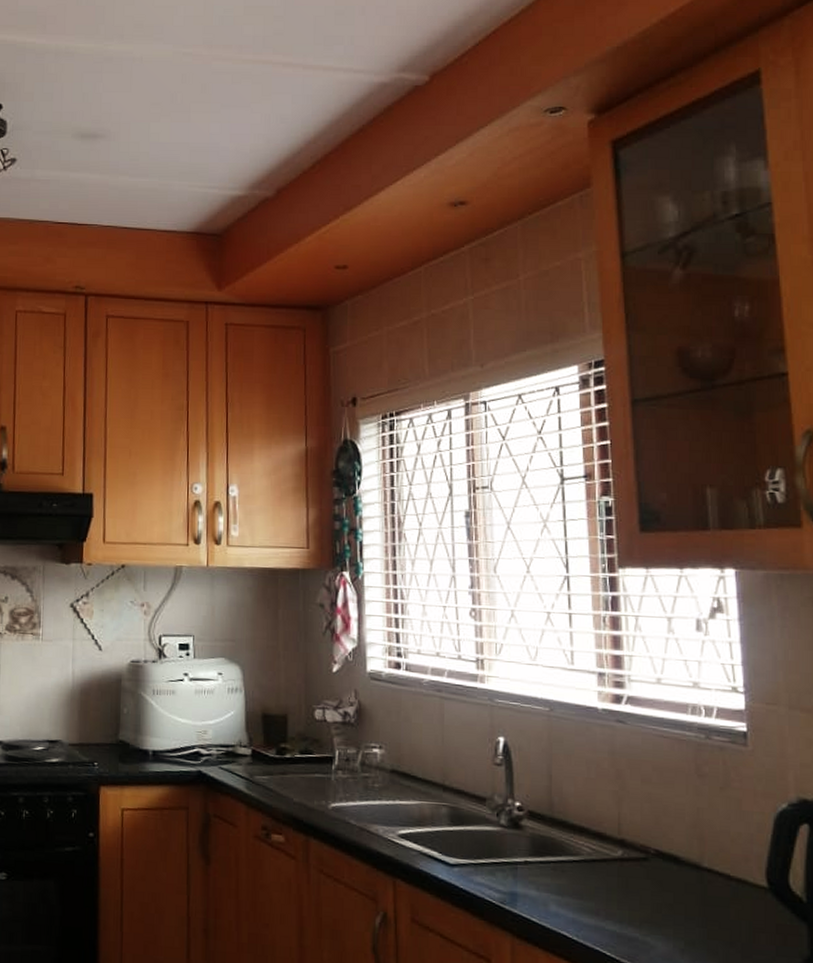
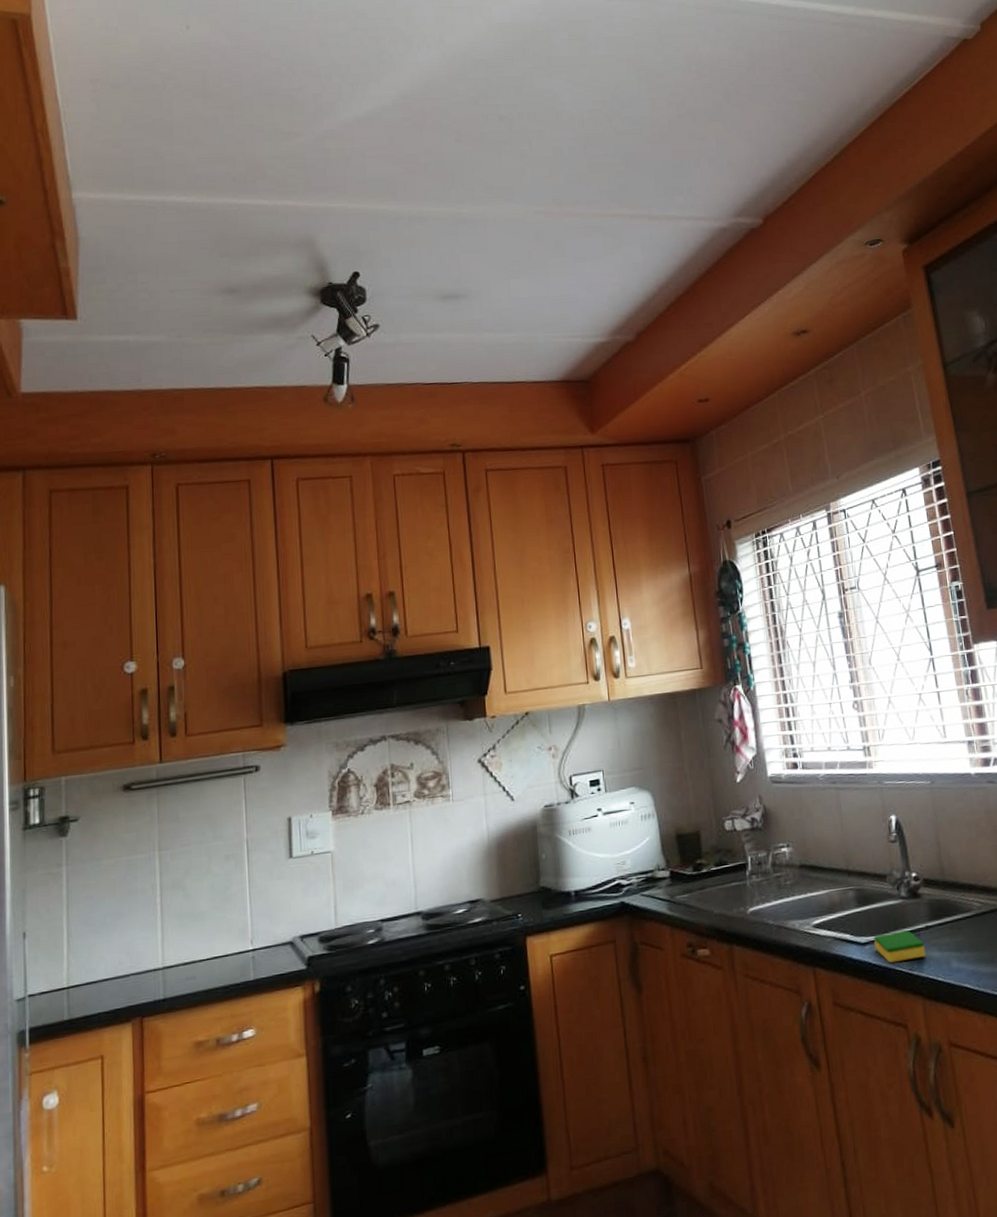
dish sponge: none [464,858,522,893] -> present [874,930,926,963]

